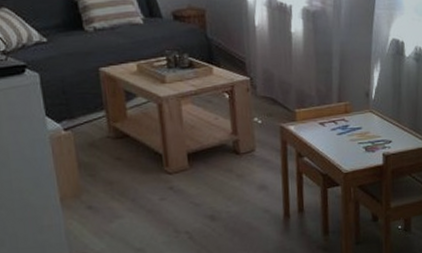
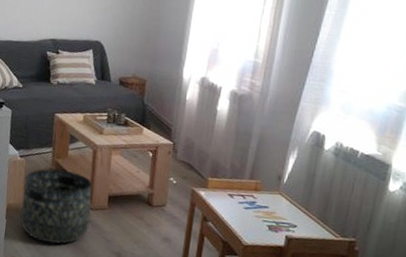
basket: none [76,134,172,227] -> present [20,168,93,244]

